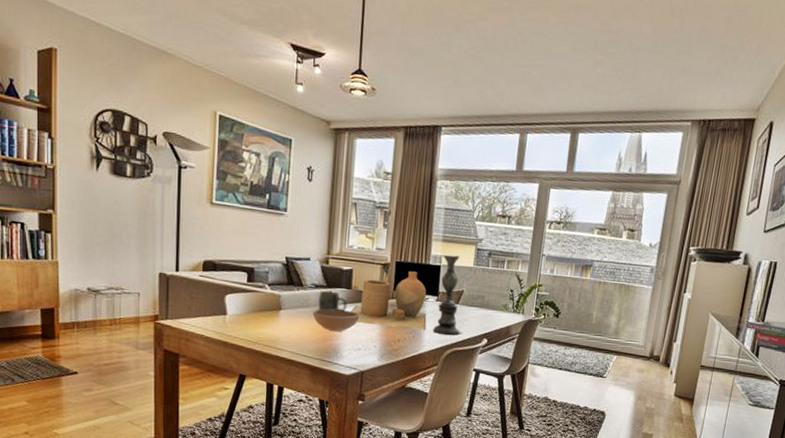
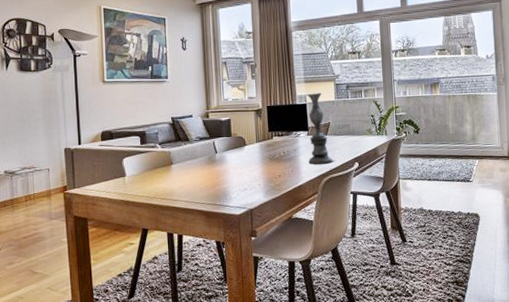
bowl: present [312,309,360,332] -> none [200,156,242,177]
mug: present [317,290,348,312] -> none [203,141,230,161]
vase: present [350,271,427,330] -> none [233,112,302,165]

